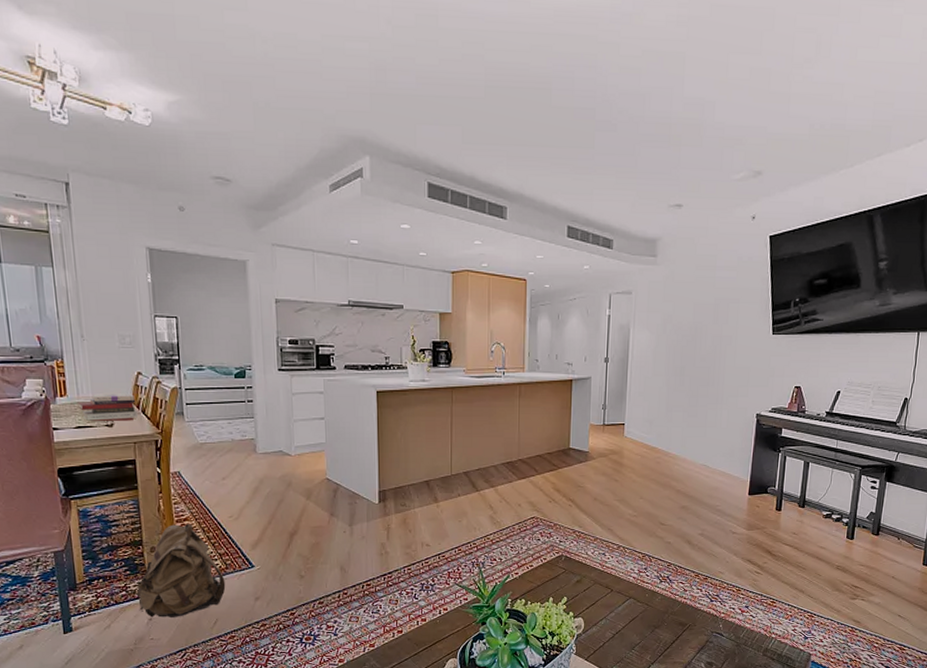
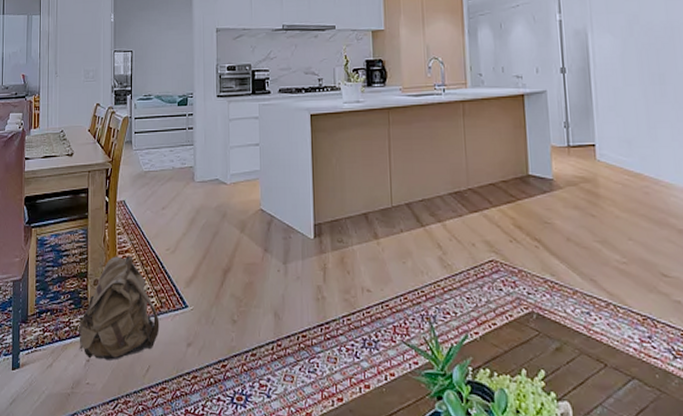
books: present [77,394,138,422] -> none [47,124,93,152]

